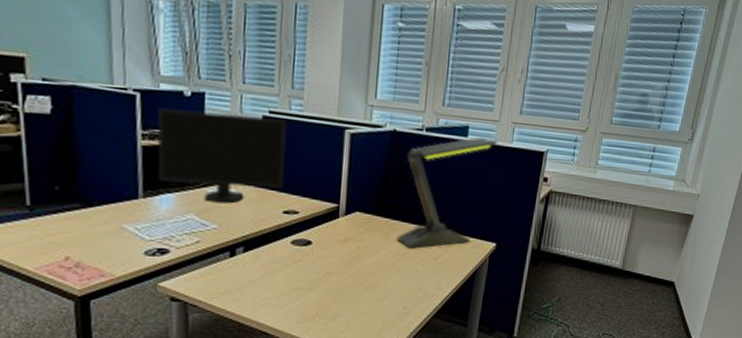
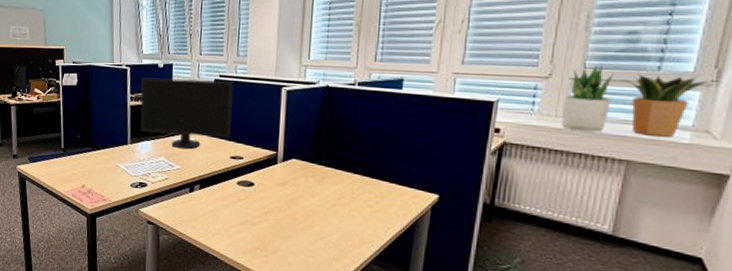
desk lamp: present [397,136,498,249] -> none [332,88,437,195]
planter: none [593,121,630,181] -> present [562,65,613,132]
potted plant: none [634,131,690,185] -> present [620,74,714,137]

